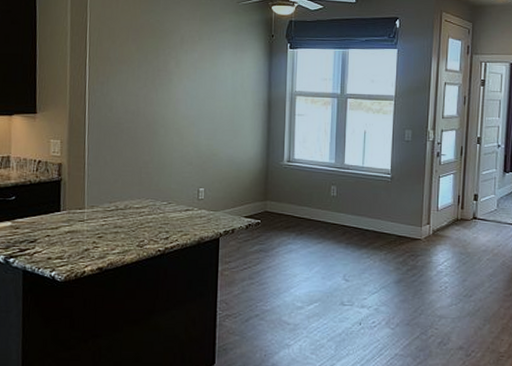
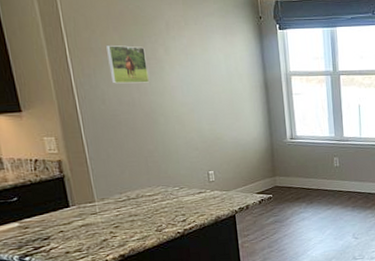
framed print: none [121,55,158,94] -> present [106,44,150,84]

